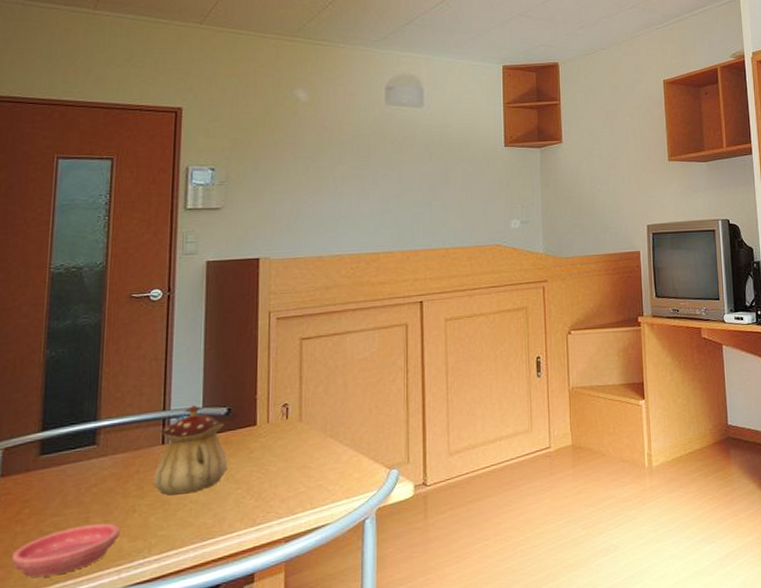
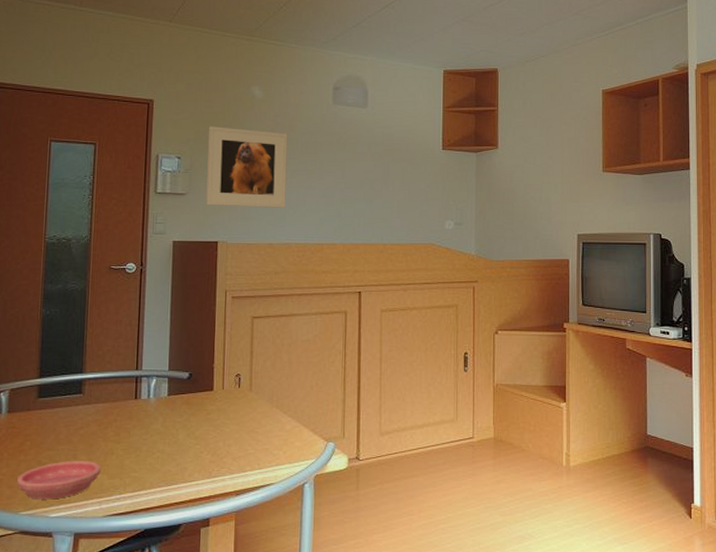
teapot: present [153,405,228,496] -> none [128,368,189,444]
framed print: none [245,133,337,220] -> present [206,126,288,208]

